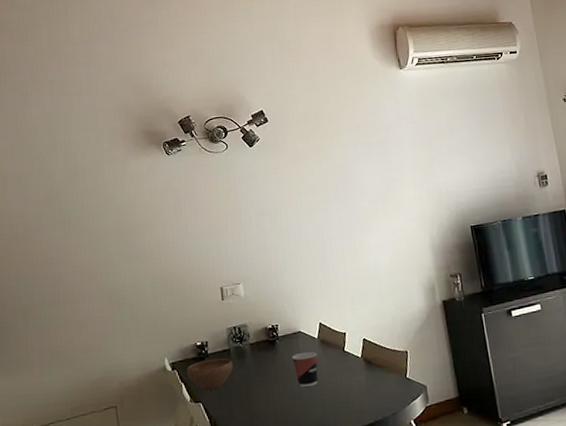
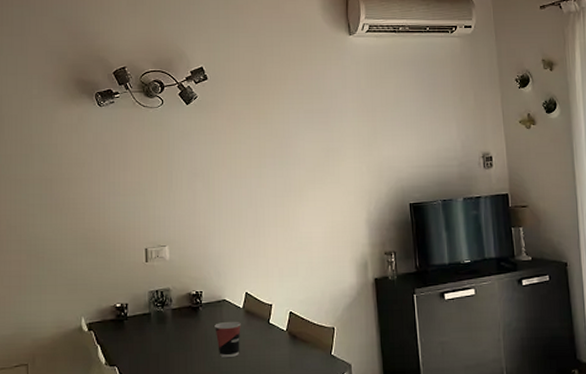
bowl: present [186,357,233,390] -> none [103,321,153,354]

